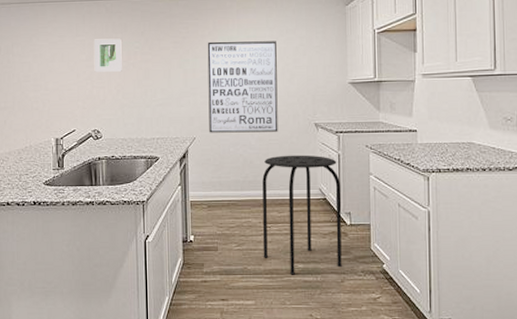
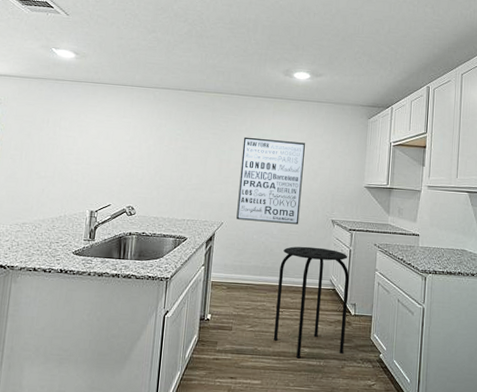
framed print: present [94,38,122,72] -> none [136,122,165,155]

